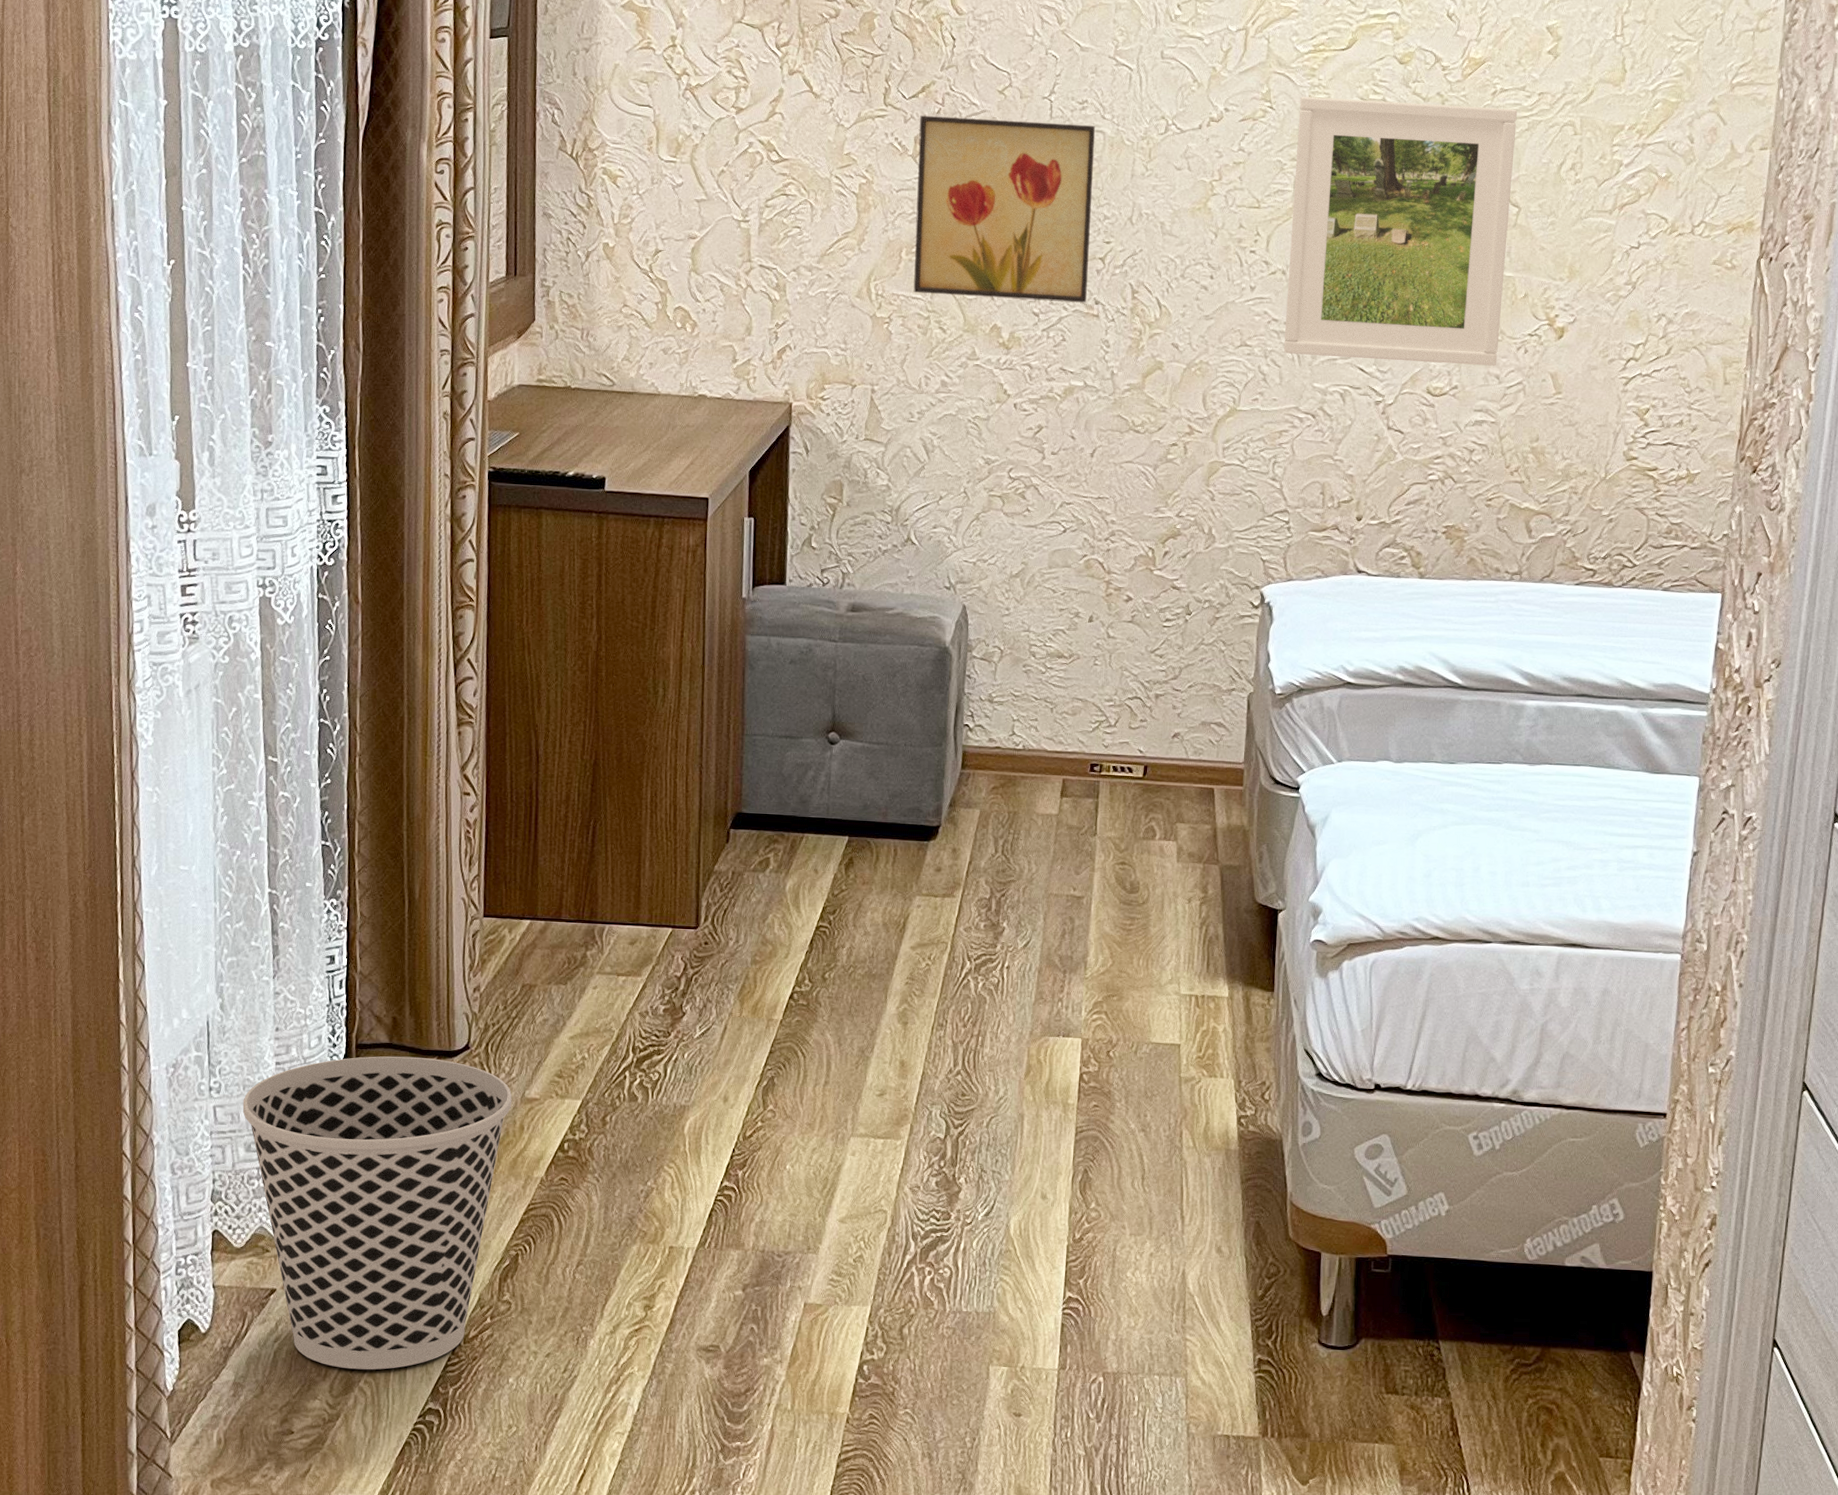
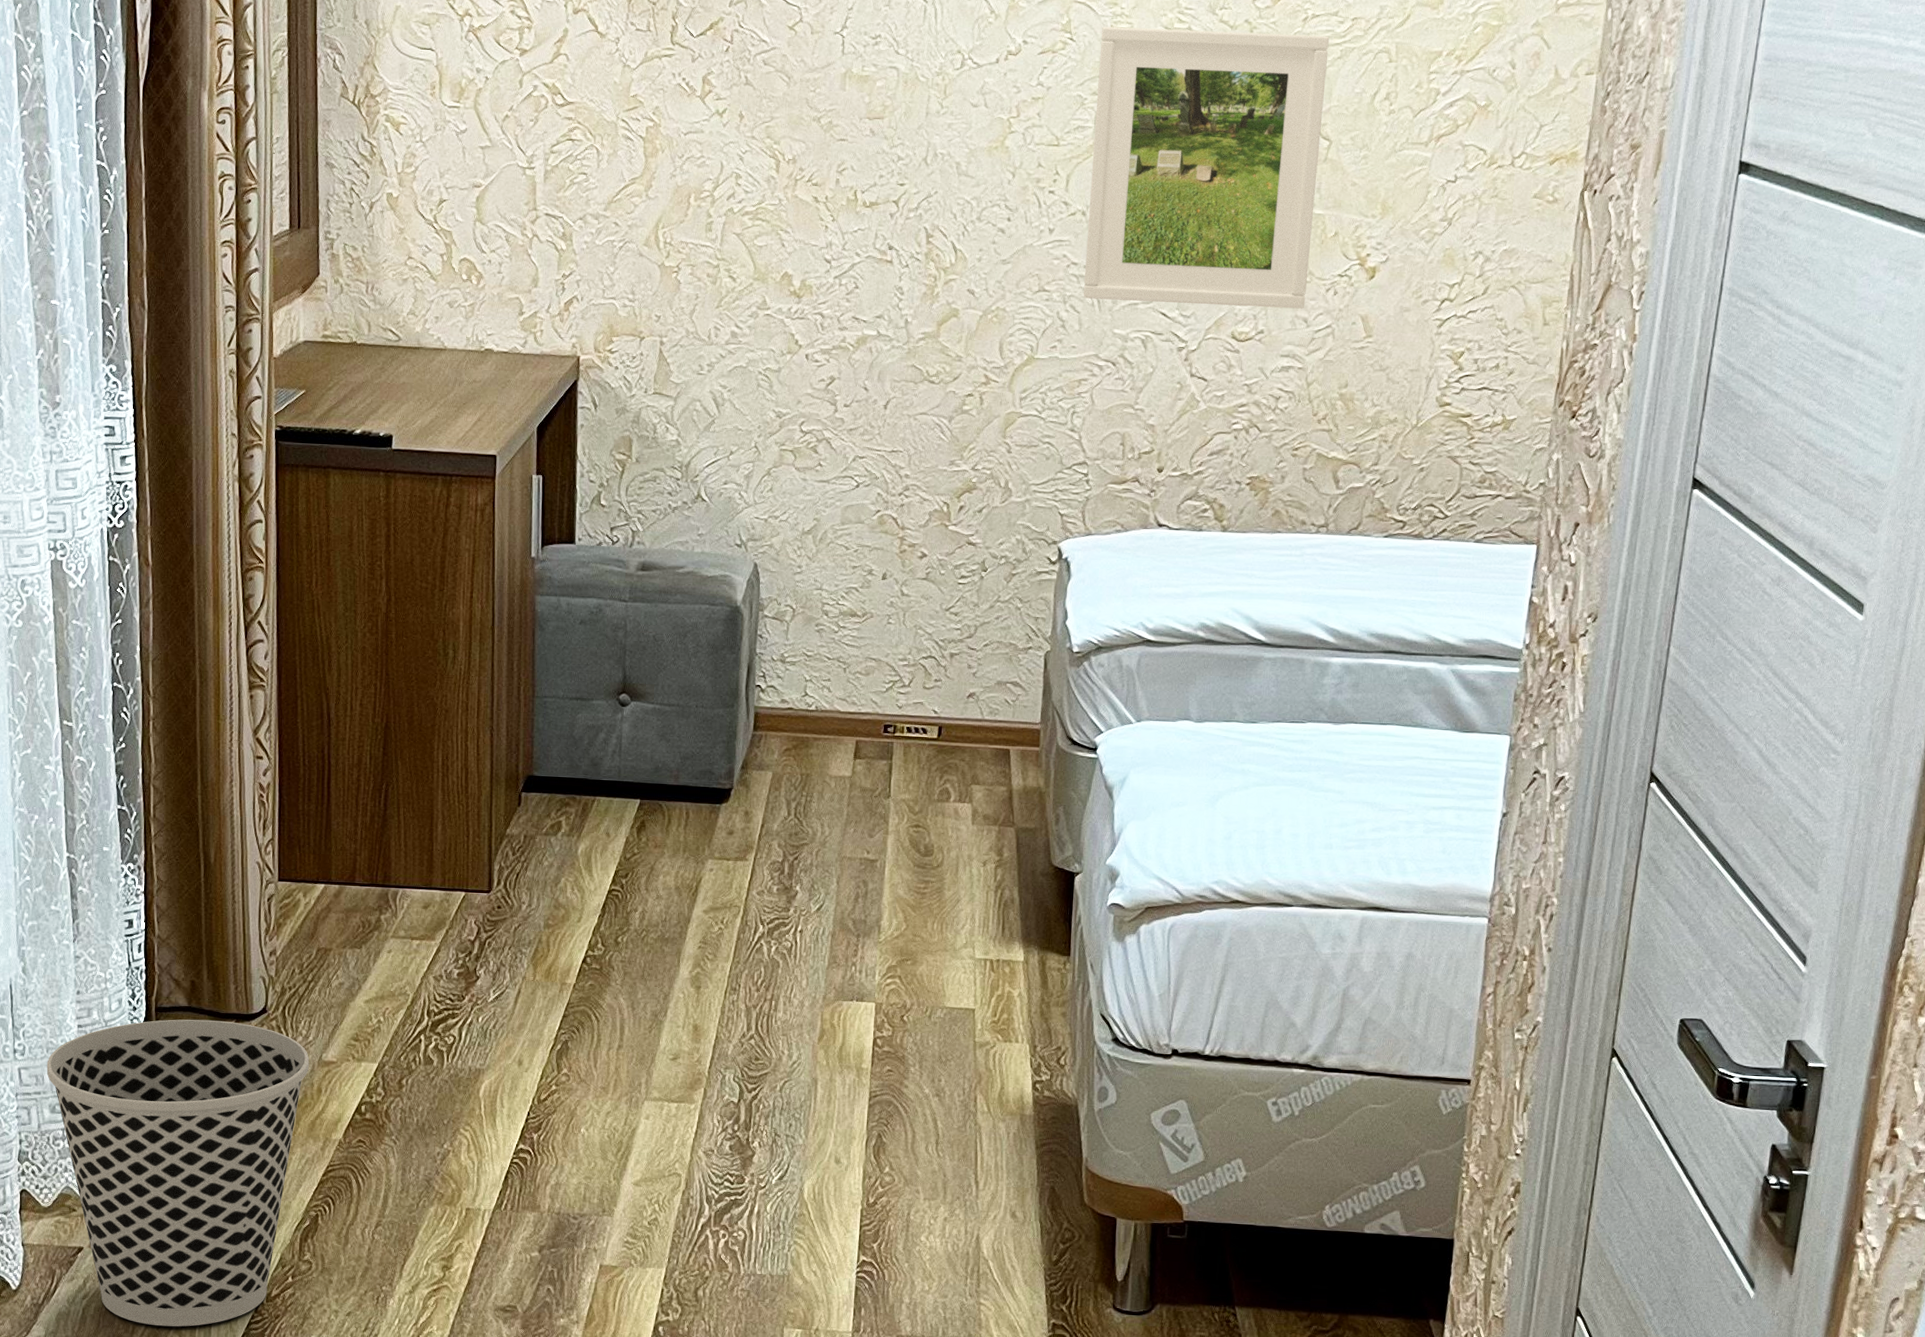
wall art: present [913,115,1096,303] -> none [702,53,889,248]

